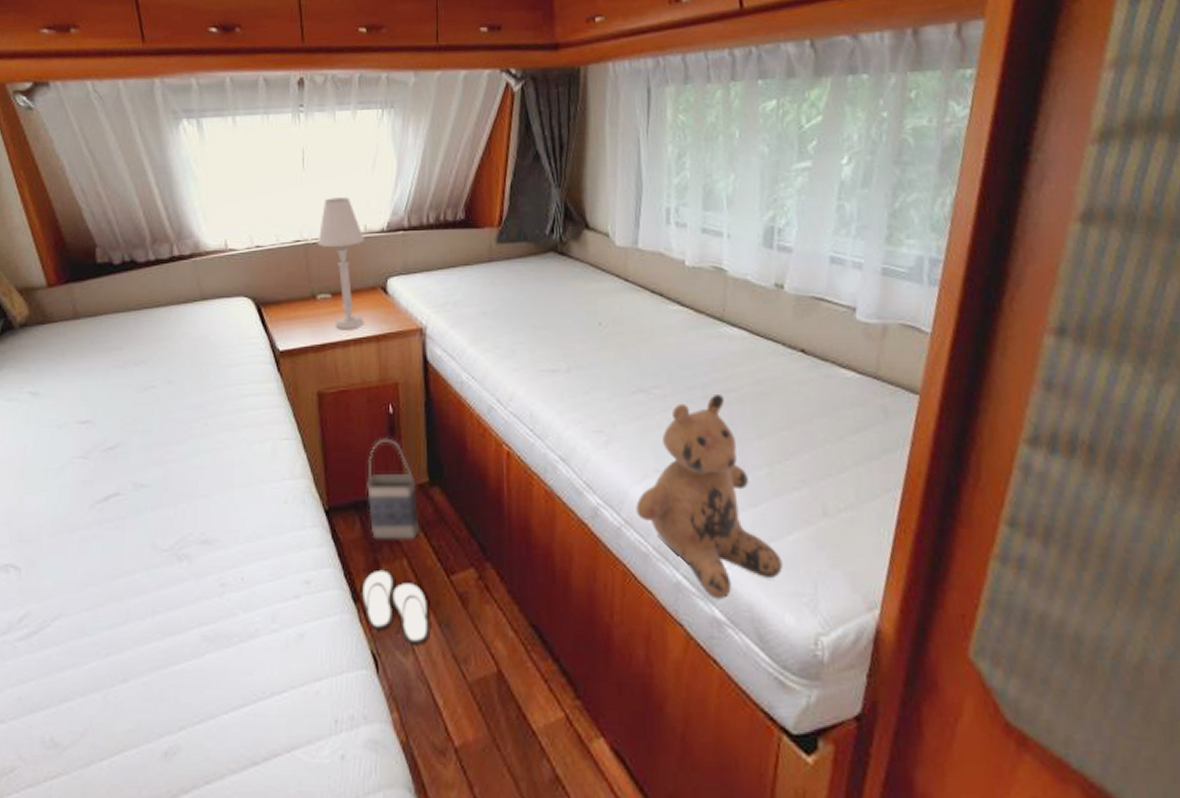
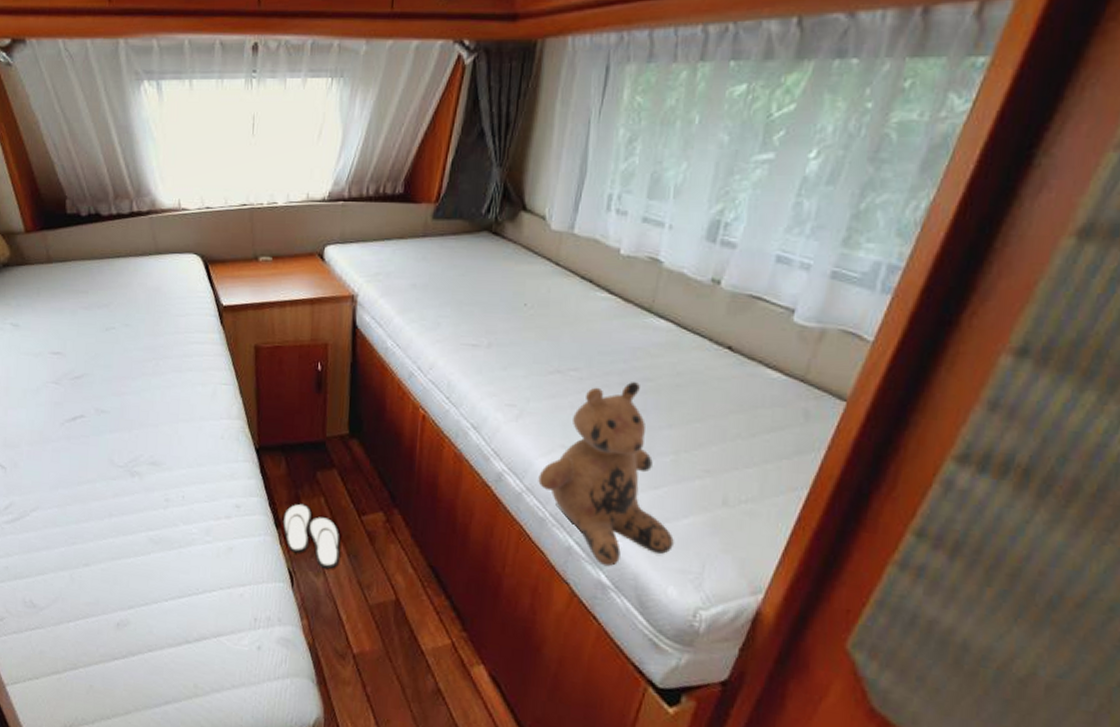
table lamp: present [317,197,365,330] -> none [262,165,307,292]
bag: present [367,438,420,539] -> none [293,391,338,482]

